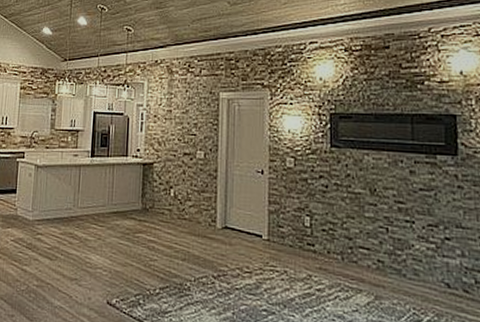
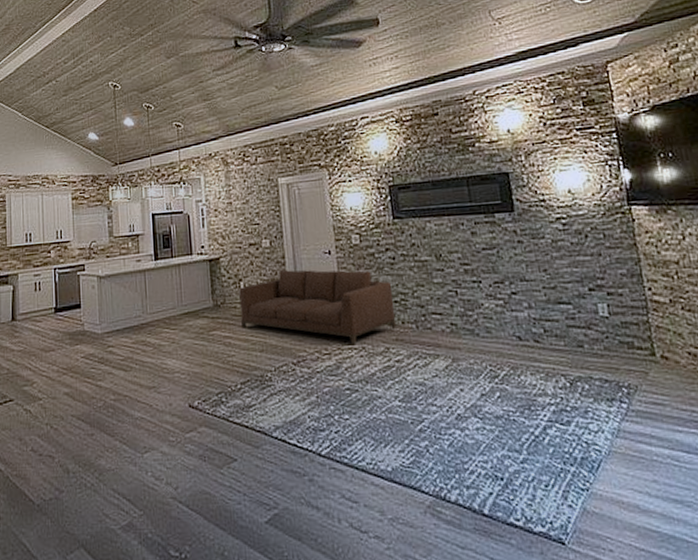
sofa: none [166,183,322,268] -> present [239,270,397,345]

